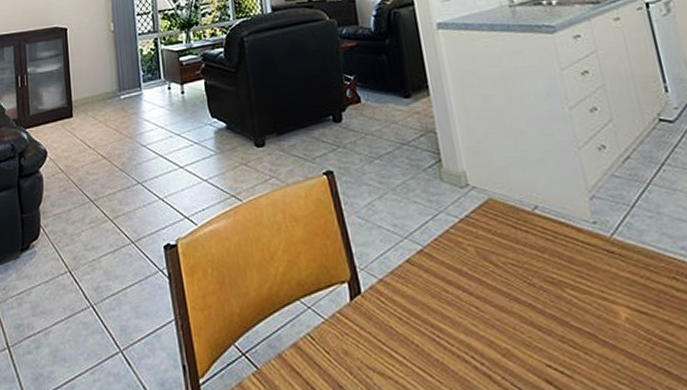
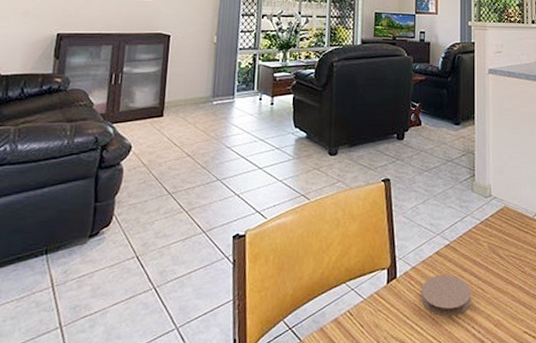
coaster: none [395,289,465,343] -> present [421,274,471,317]

